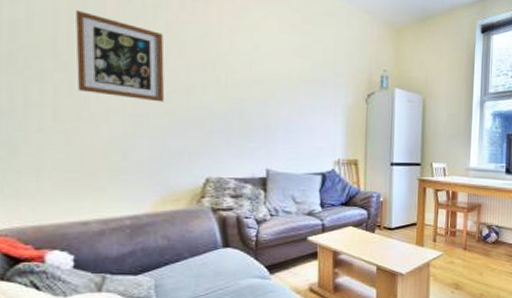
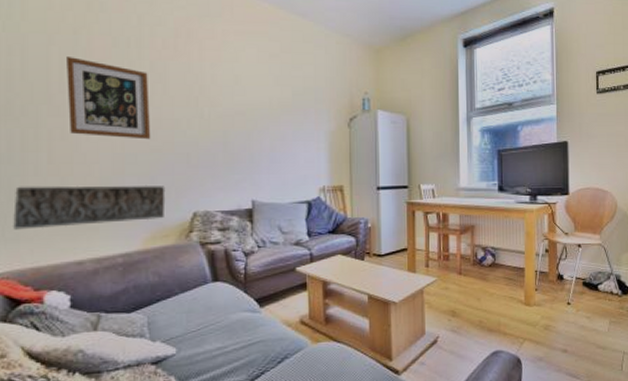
wall relief: none [13,141,178,187] -> present [13,185,166,230]

